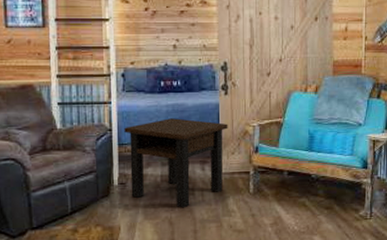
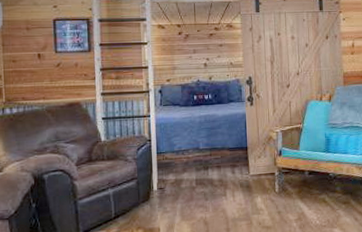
side table: present [124,118,228,208] -> none [162,127,255,209]

